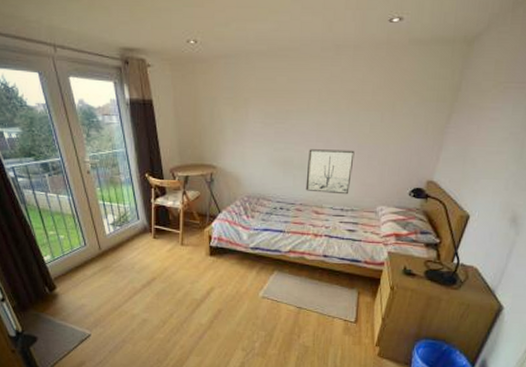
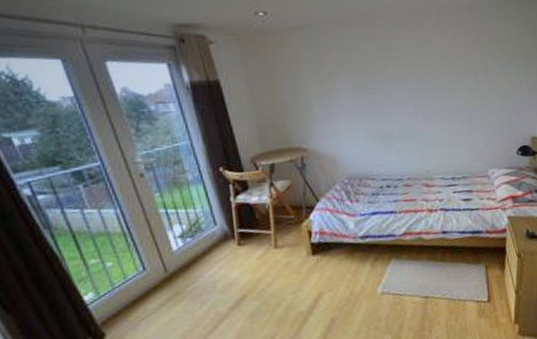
wall art: present [305,149,355,195] -> none [408,114,458,163]

